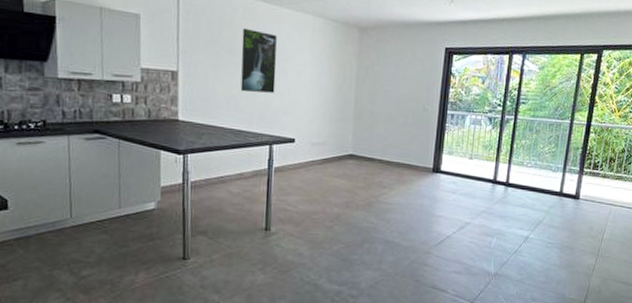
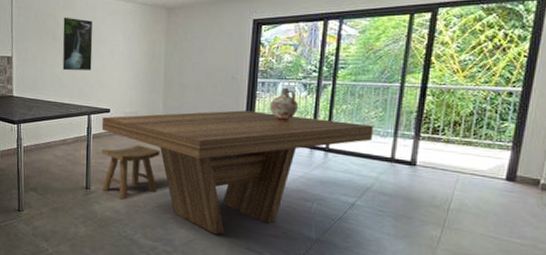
stool: none [284,179,348,241] -> present [101,145,160,200]
dining table: none [285,143,547,275] -> present [101,110,374,235]
ceramic jug: none [458,122,483,157] -> present [270,89,298,123]

